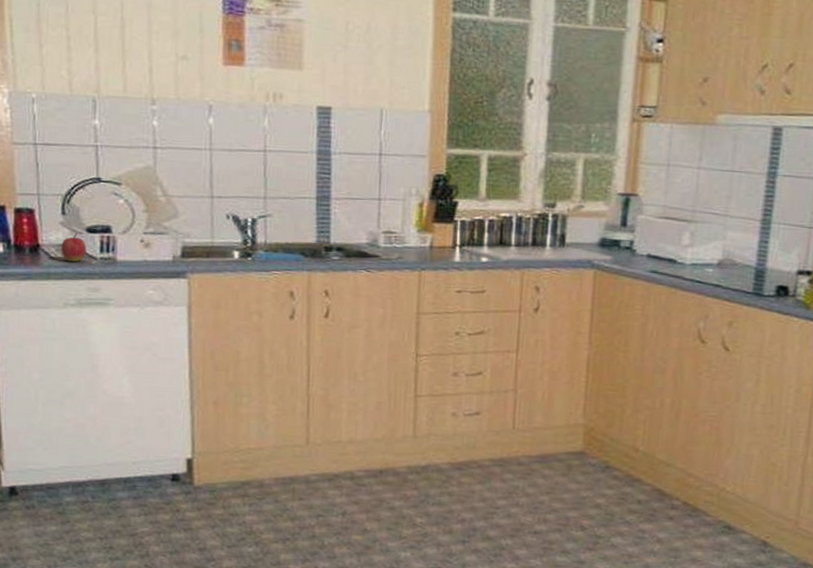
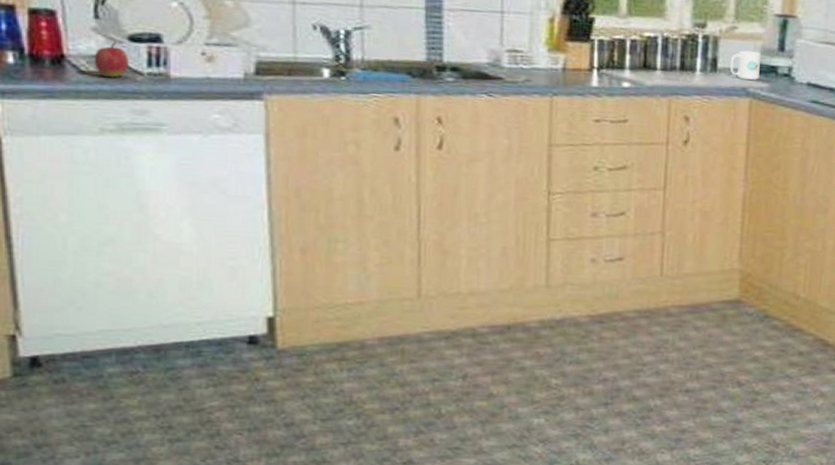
mug: none [576,227,605,253] -> present [729,50,761,80]

